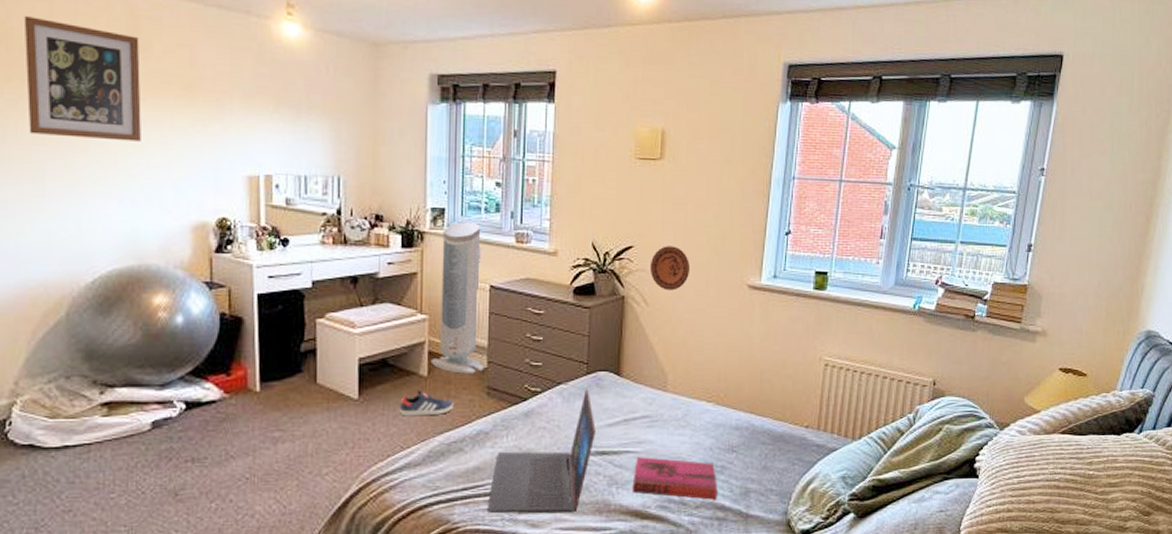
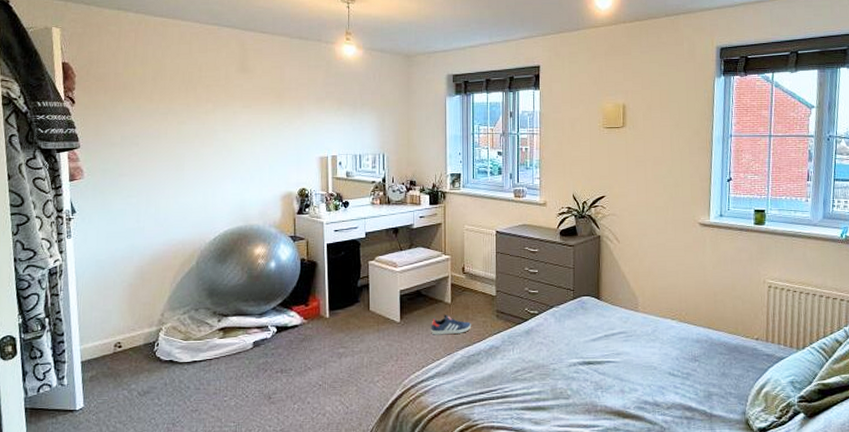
wall art: present [23,16,141,142] -> none [173,55,248,137]
air purifier: present [430,222,485,374] -> none [453,183,494,301]
laptop: present [486,388,596,514] -> none [499,310,583,413]
hardback book: present [632,457,717,500] -> none [614,366,685,402]
decorative plate: present [649,246,691,291] -> none [619,194,652,230]

